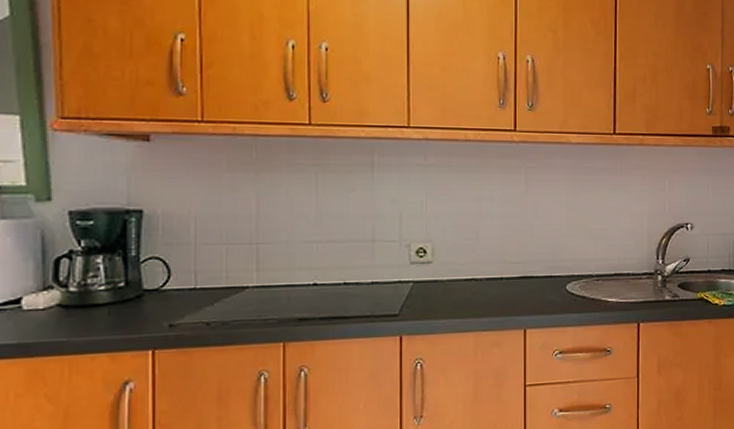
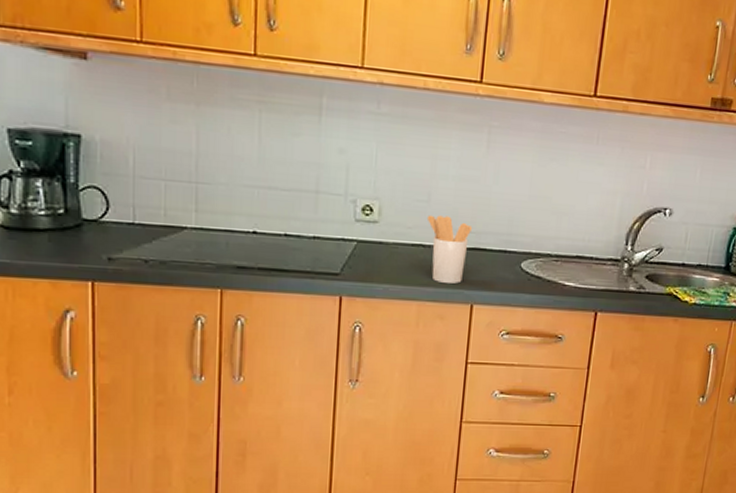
utensil holder: none [476,250,519,313] -> present [426,215,473,285]

